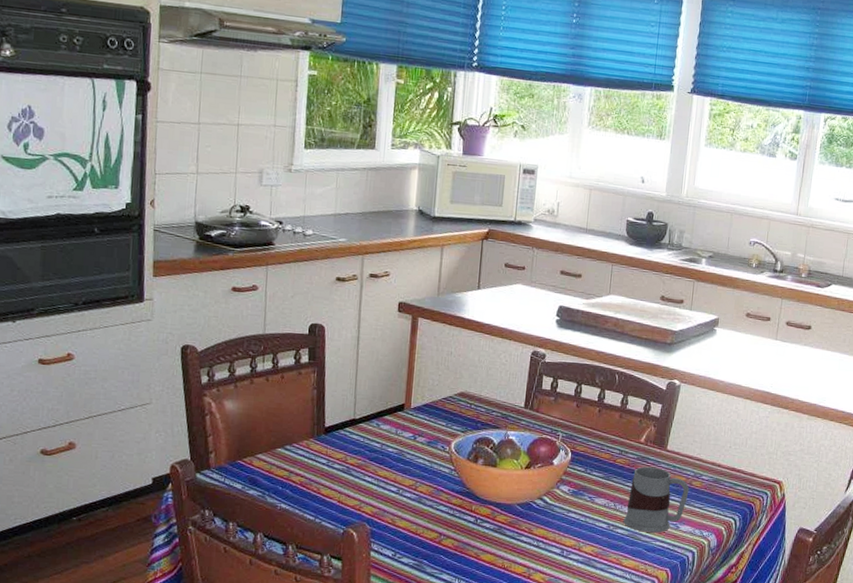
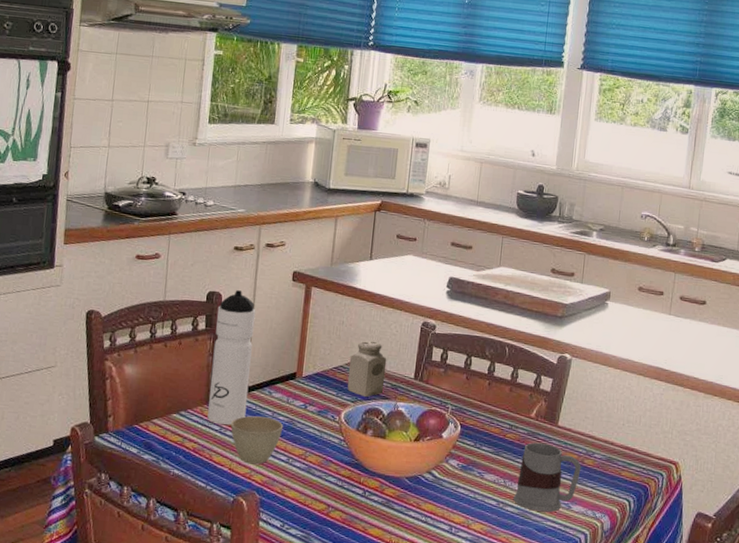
water bottle: none [314,322,361,458] -> present [207,290,256,425]
cup: none [338,448,393,497] -> present [231,415,284,465]
salt shaker: none [457,370,497,427] -> present [347,340,387,397]

